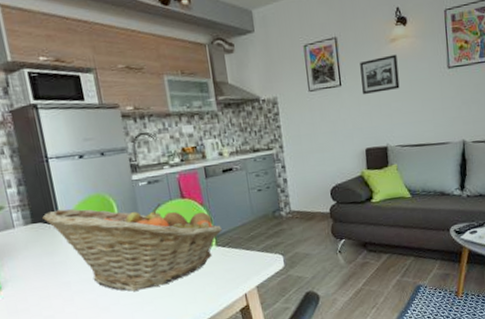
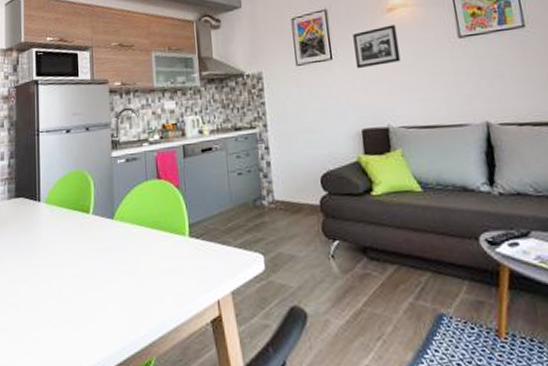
fruit basket: present [42,202,223,291] -> none [25,182,198,283]

